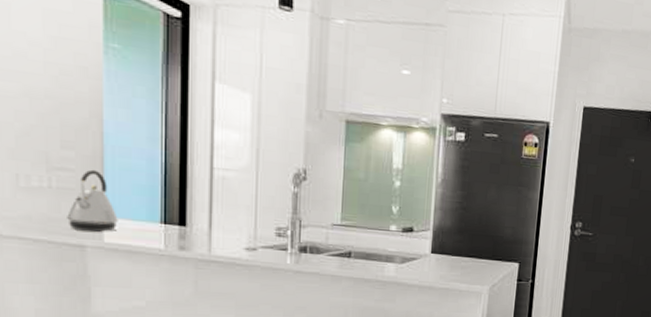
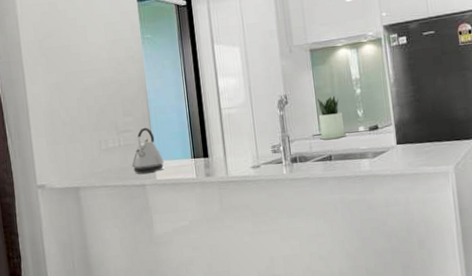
planter: none [339,181,374,234] -> present [316,95,347,140]

